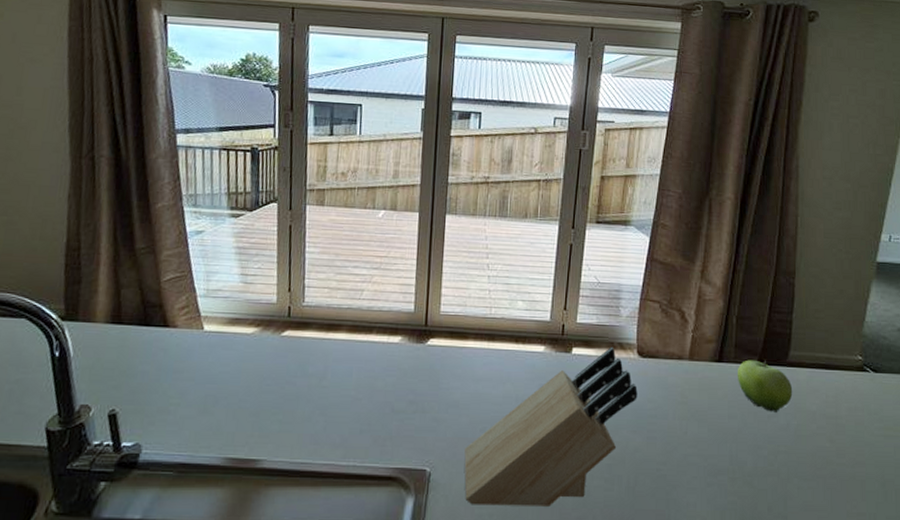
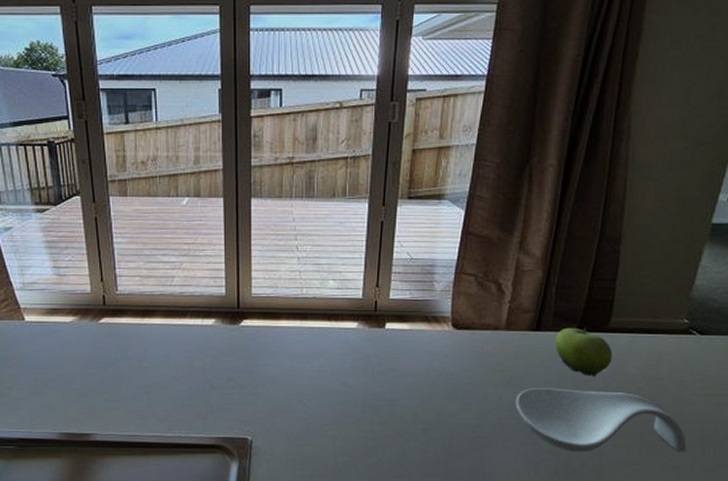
knife block: present [464,346,638,506] -> none [283,320,452,468]
spoon rest: none [700,423,870,499] -> present [515,388,687,453]

